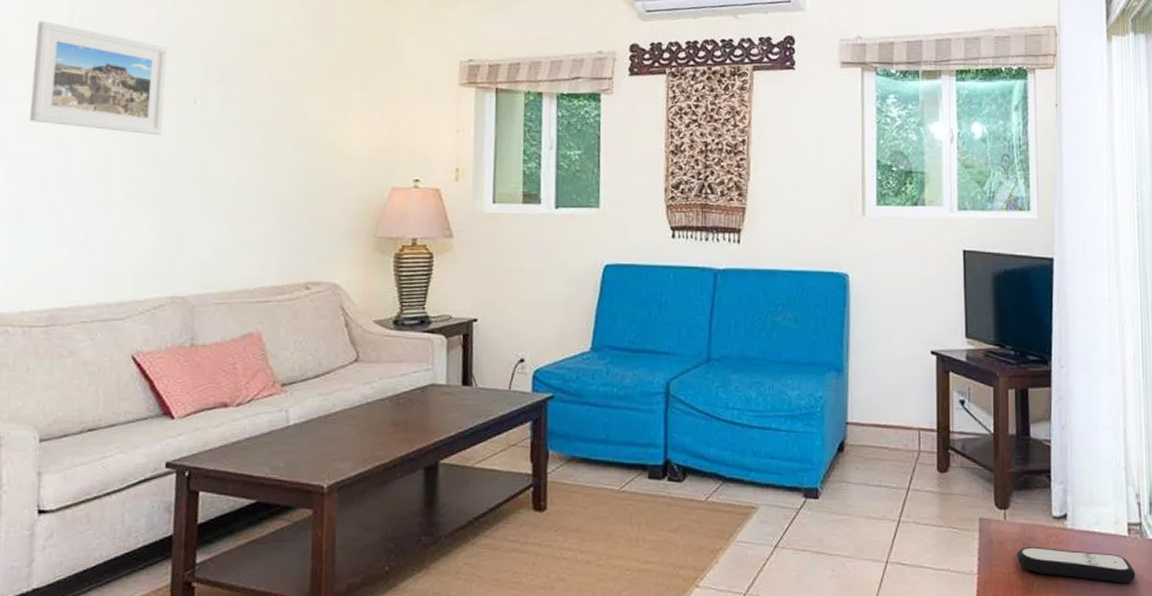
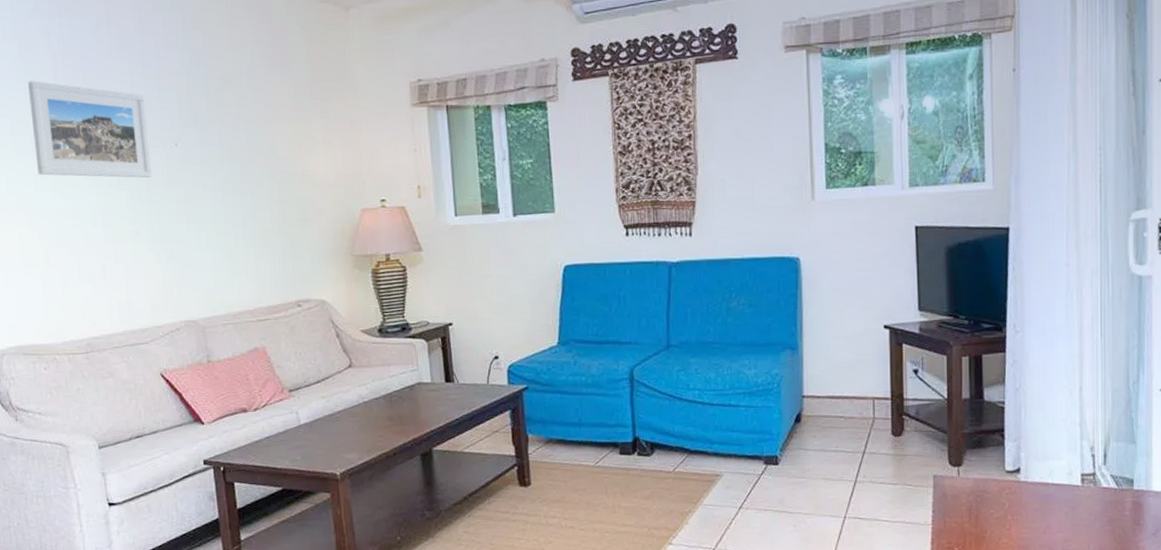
remote control: present [1016,546,1136,584] -> none [969,498,1088,528]

